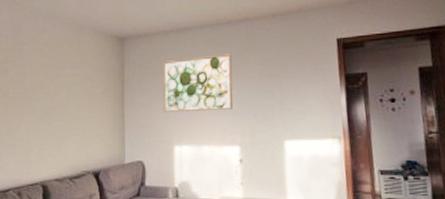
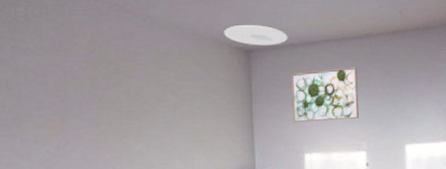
ceiling light: none [100,12,161,34] -> present [224,25,288,46]

